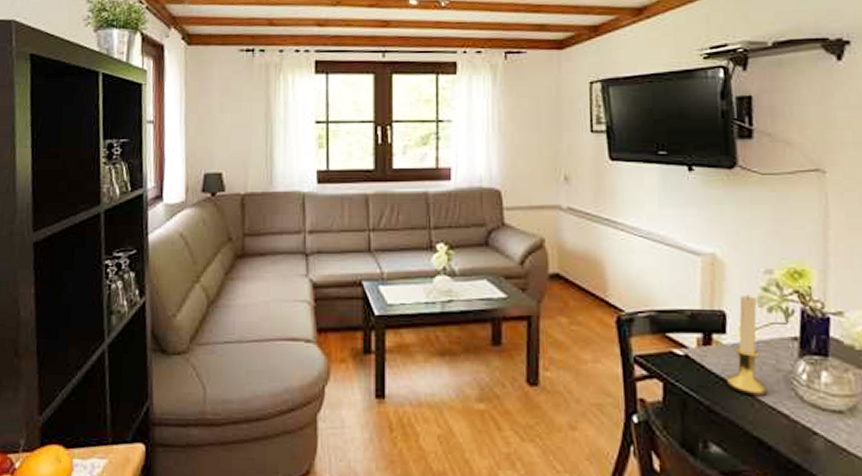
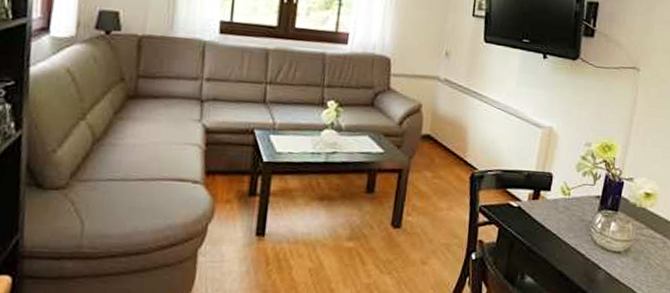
candle holder: present [725,294,768,396] -> none [544,161,577,240]

